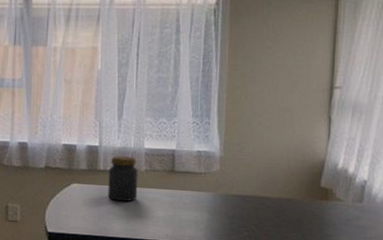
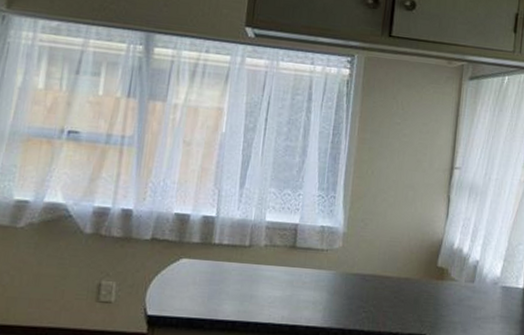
jar: present [108,156,138,201] -> none [221,228,257,280]

